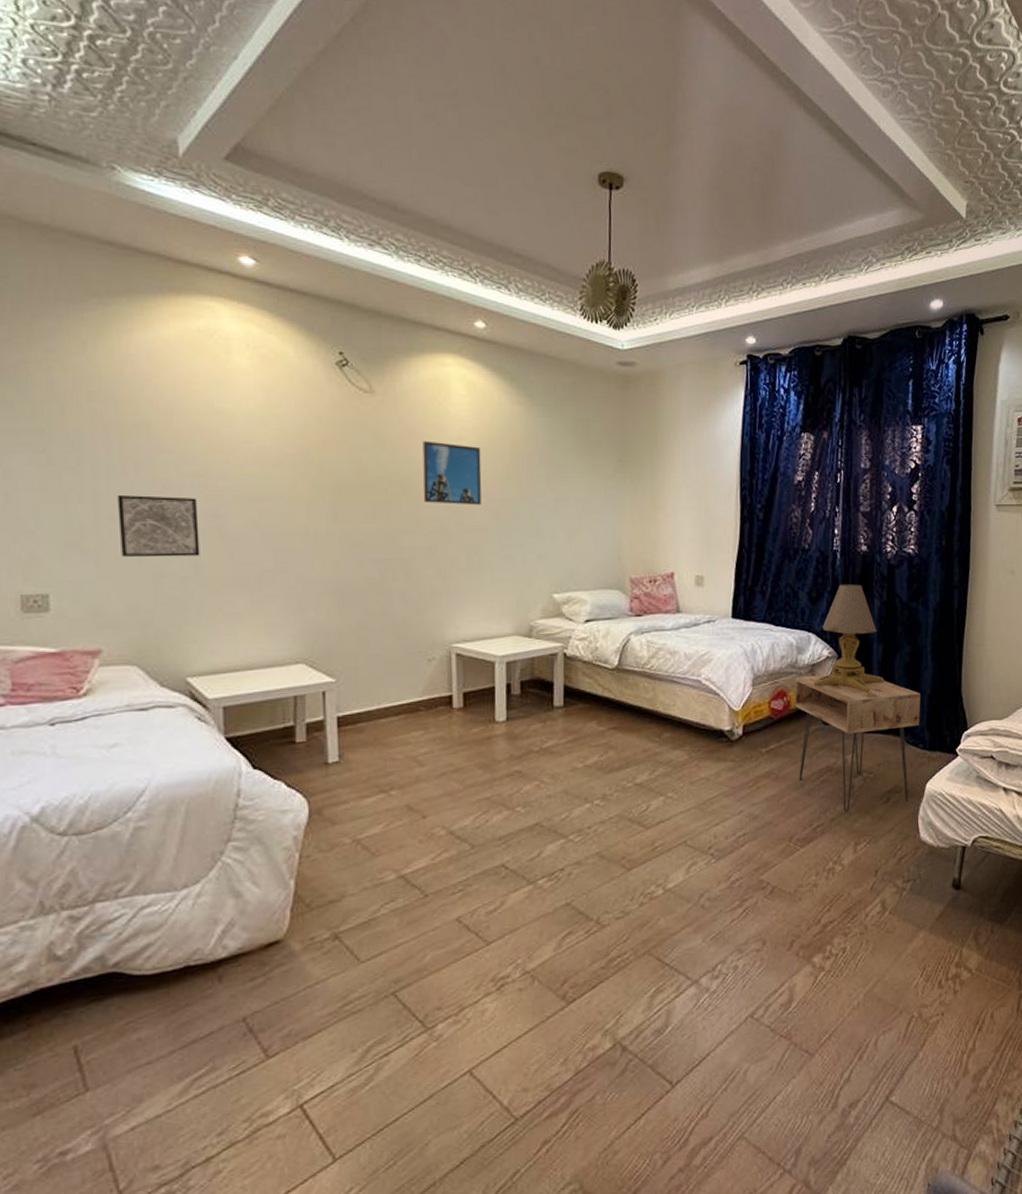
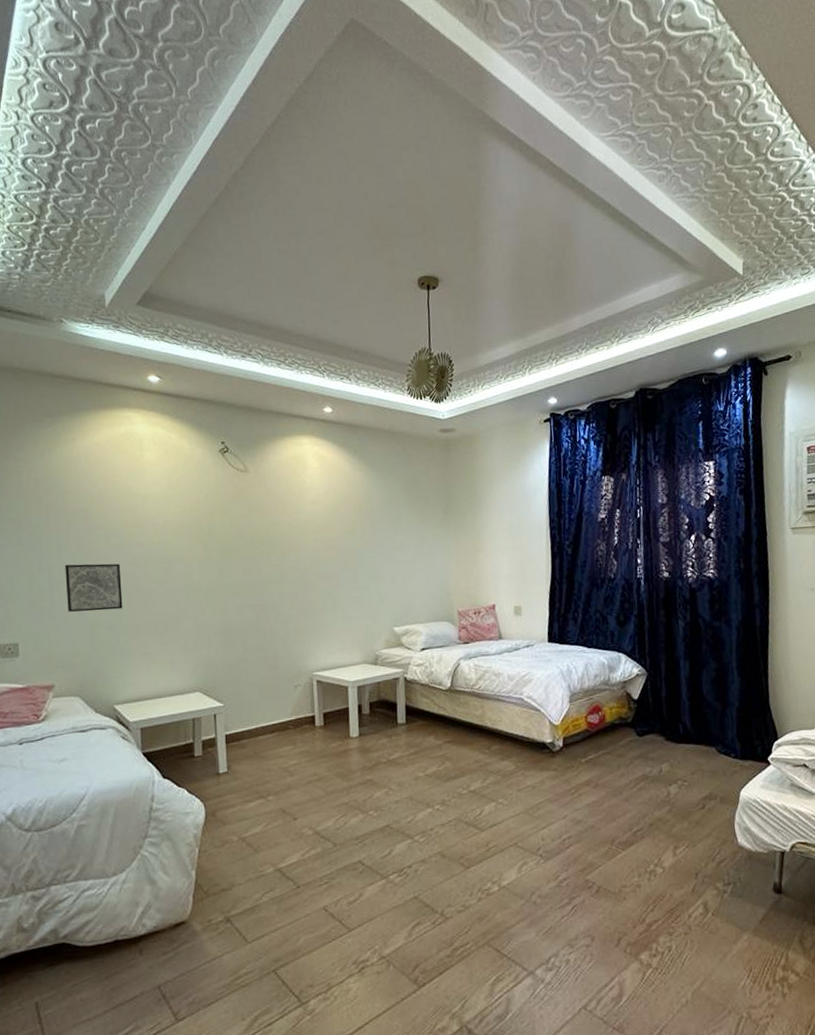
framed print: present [422,441,482,506] -> none [286,506,333,557]
nightstand: present [794,674,921,813] -> none [608,690,730,818]
lamp: present [813,583,885,693] -> none [625,607,693,706]

